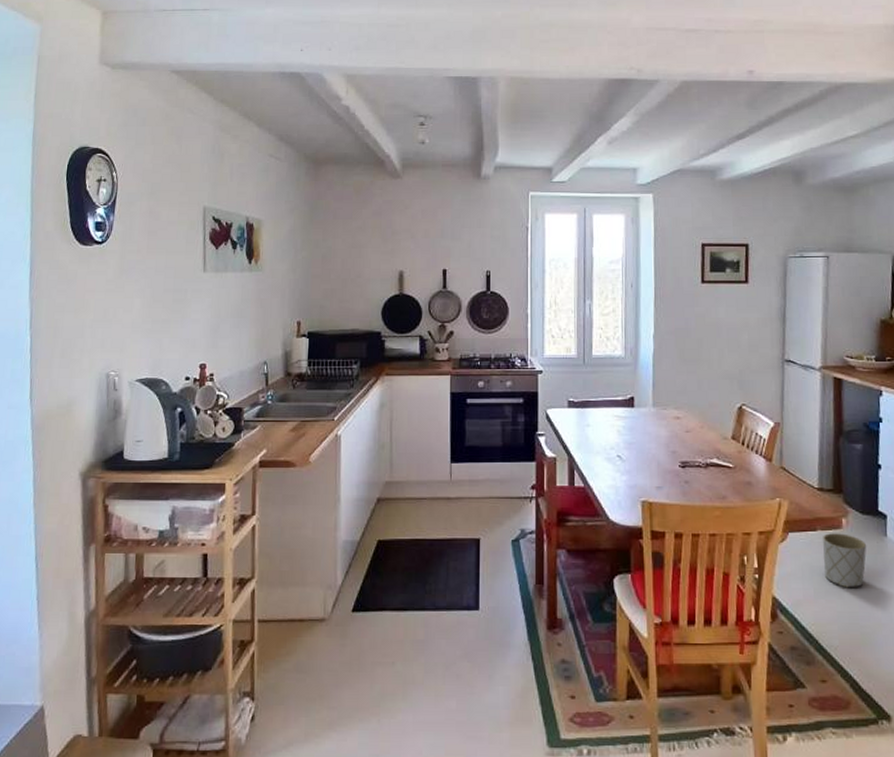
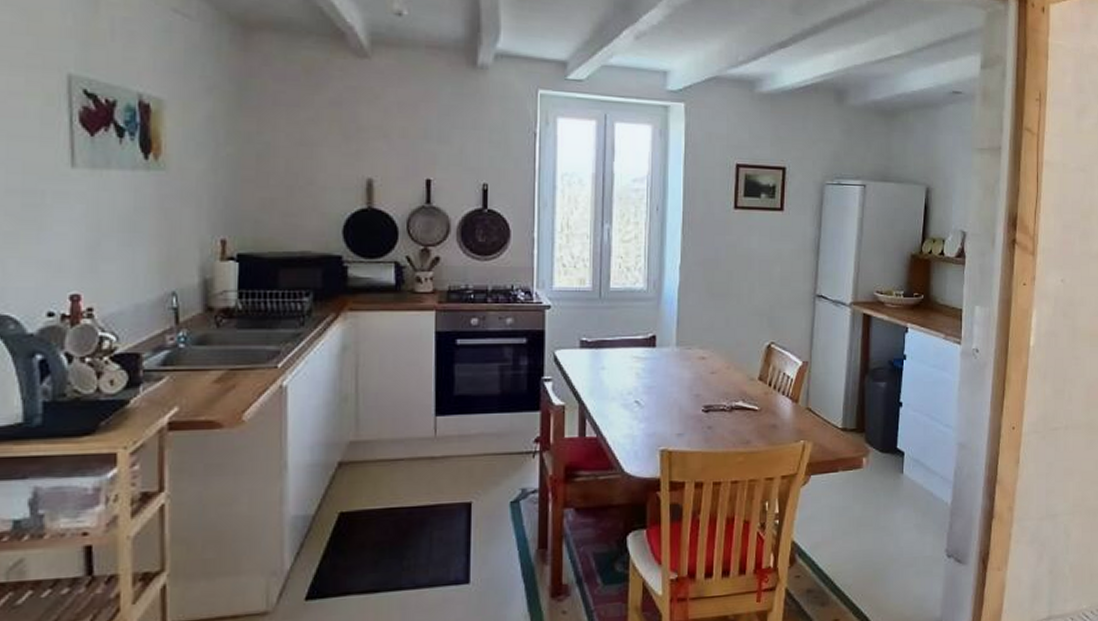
planter: present [823,533,867,588] -> none [843,473,885,527]

